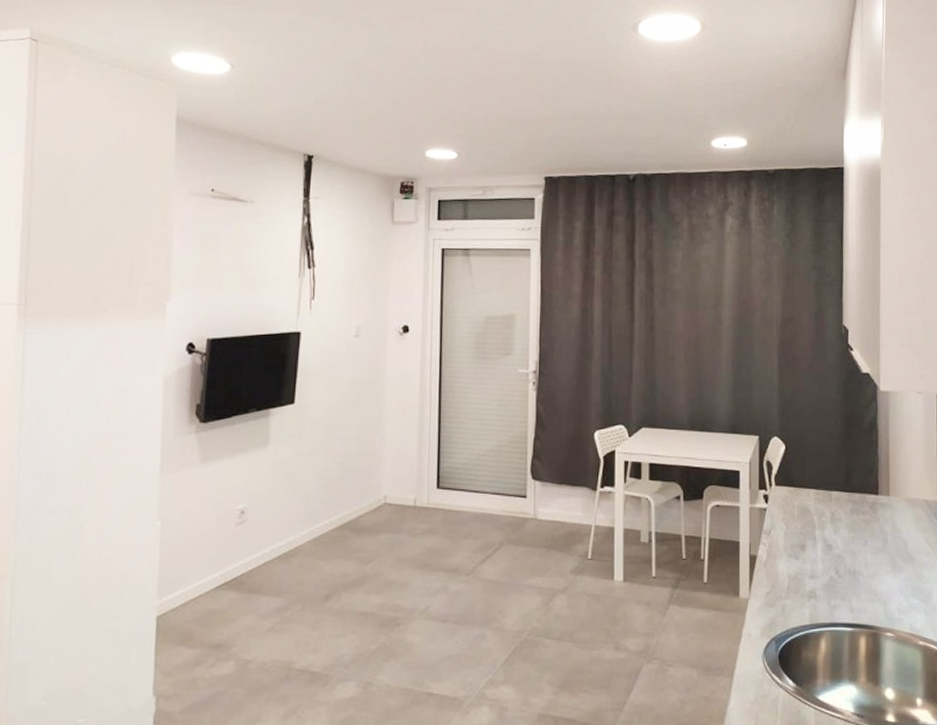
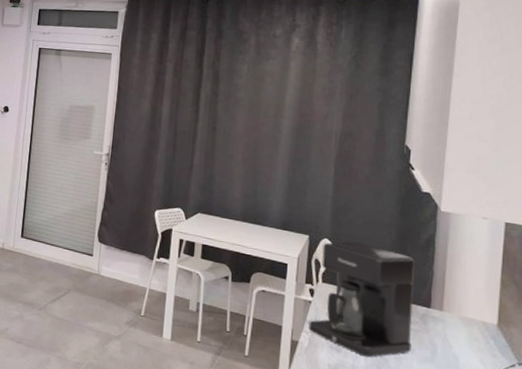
coffee maker: none [766,435,864,558] -> present [308,241,415,357]

